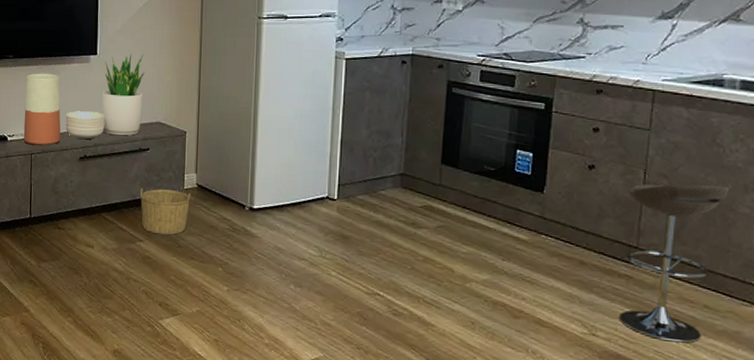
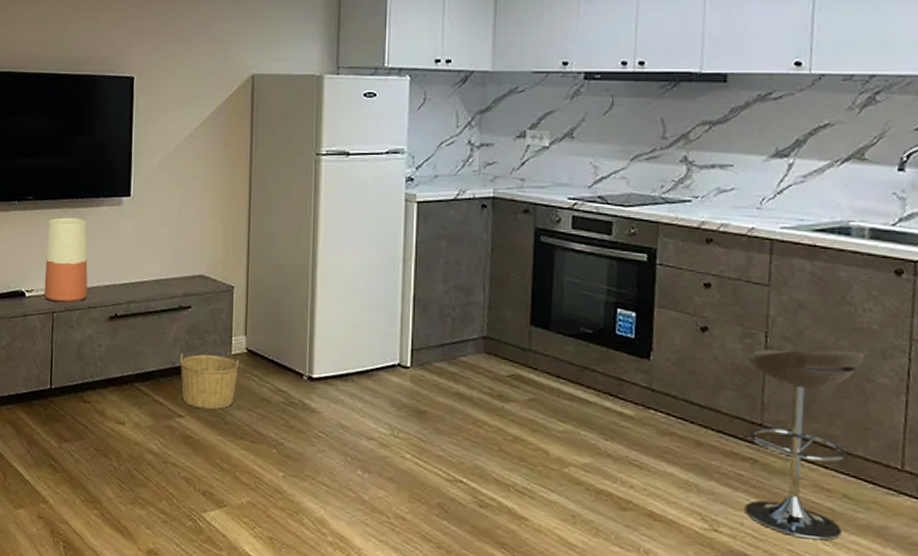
bowl: present [65,111,105,140] -> none [92,262,140,296]
planter: present [101,54,144,136] -> none [135,195,185,292]

